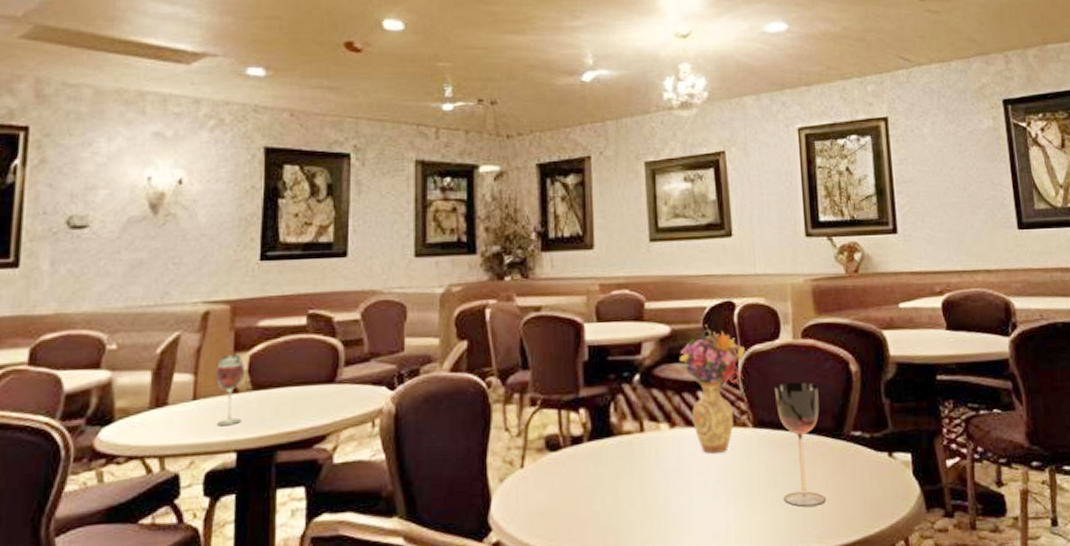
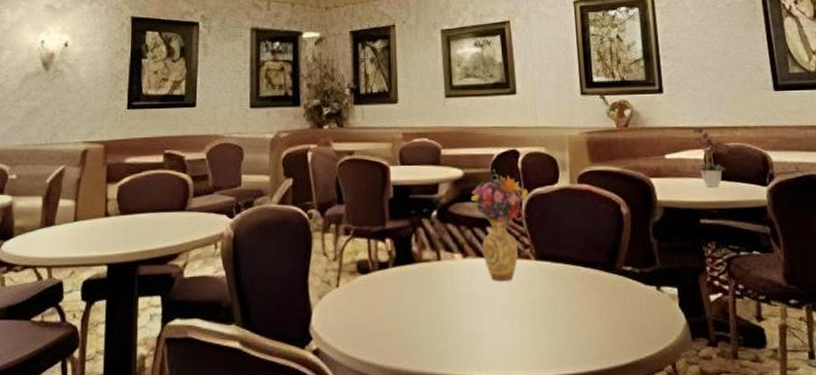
wineglass: present [215,355,244,427] -> none [91,186,114,244]
wineglass: present [775,382,826,507] -> none [554,222,600,331]
flower arrangement: none [927,272,971,340] -> present [691,127,731,188]

